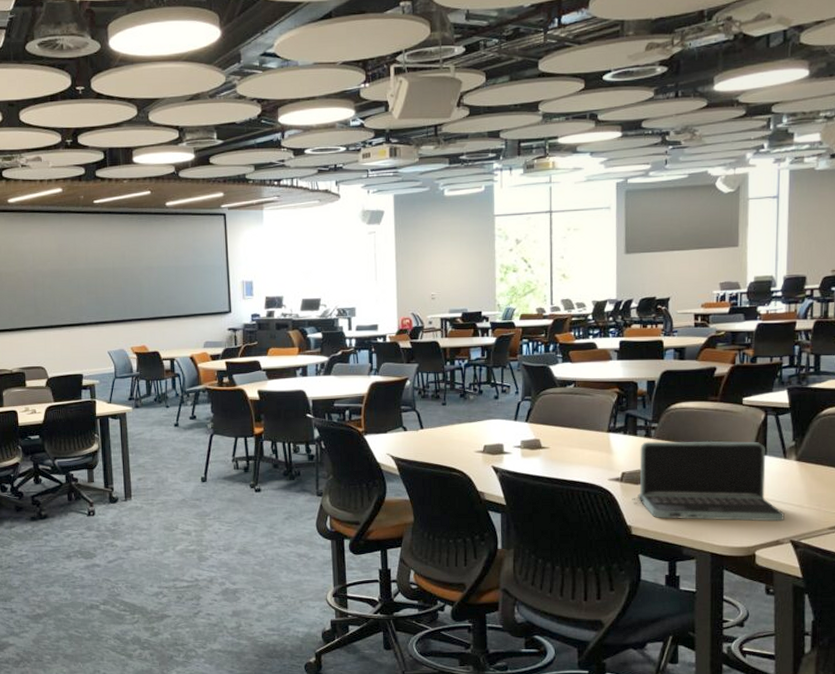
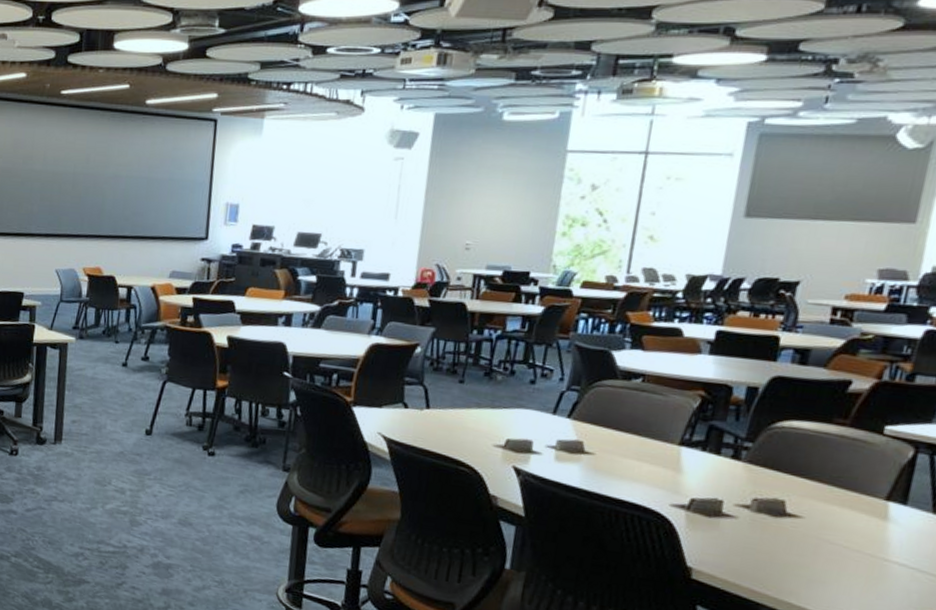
laptop: present [632,441,785,522] -> none [698,464,920,595]

